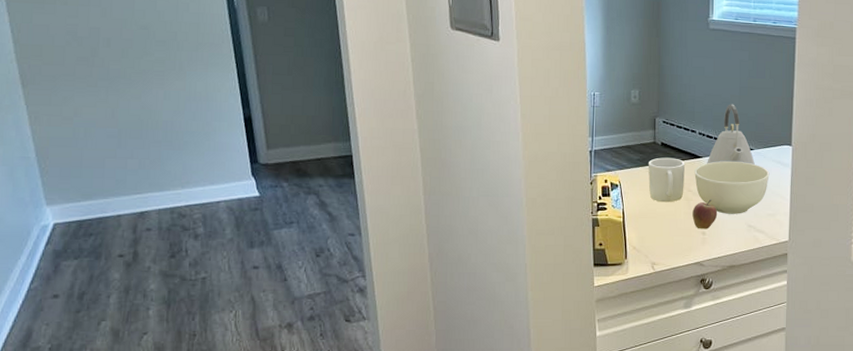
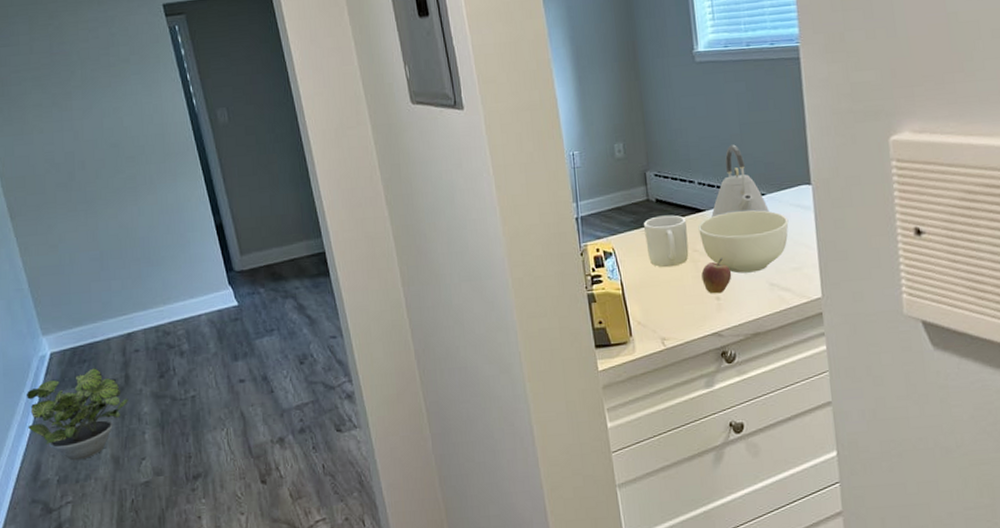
potted plant: none [22,242,135,330] -> present [27,368,128,461]

